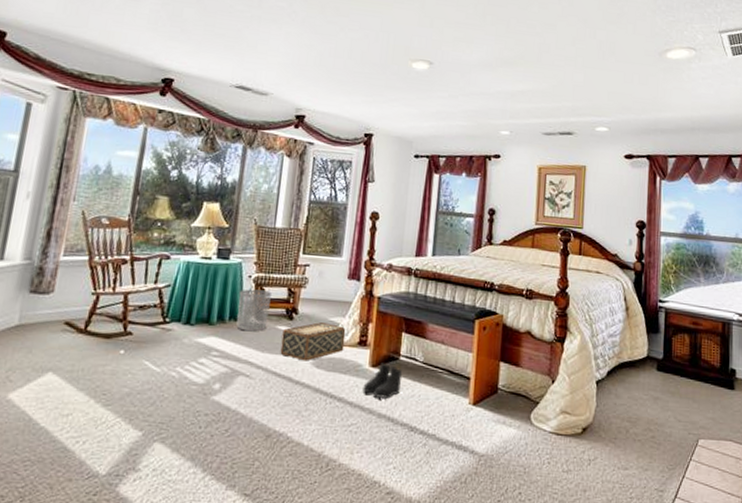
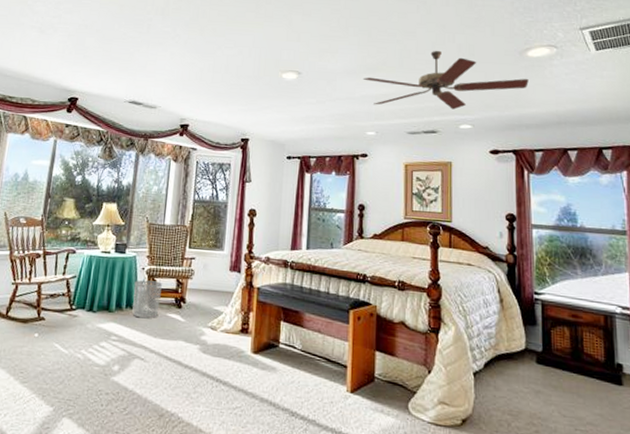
woven basket: present [280,322,346,361] -> none [170,311,229,347]
boots: present [363,363,403,399] -> none [246,349,283,384]
ceiling fan: none [498,46,666,111] -> present [362,50,529,110]

